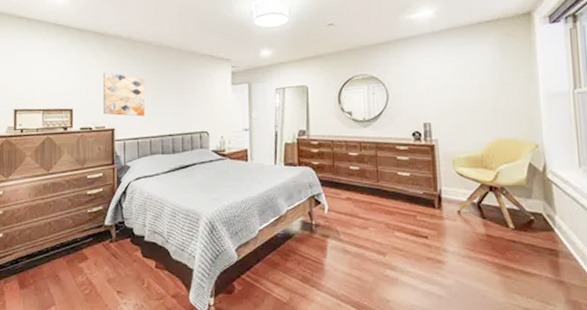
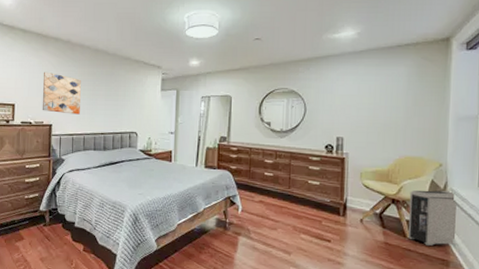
air purifier: none [507,174,564,235] -> present [408,190,457,246]

